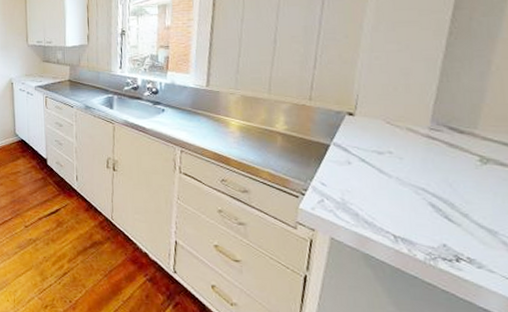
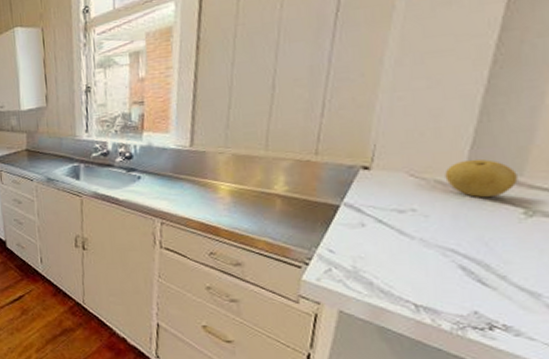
fruit: none [414,112,473,146] -> present [444,159,518,198]

